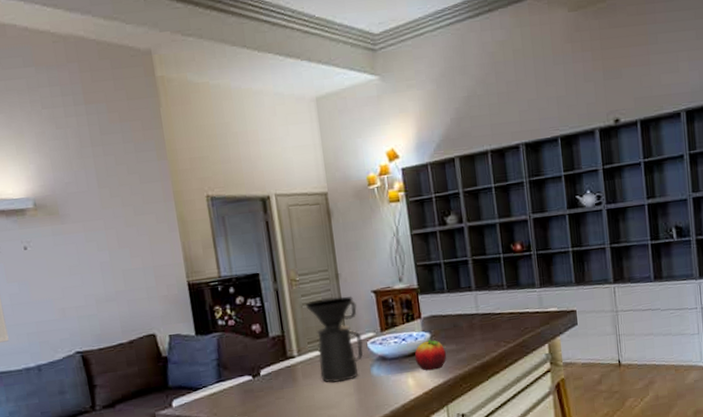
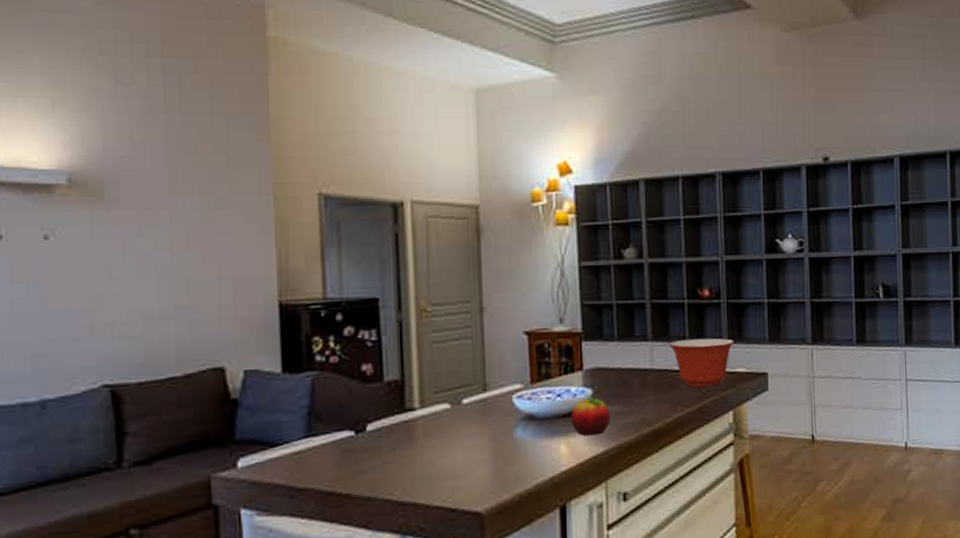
coffee maker: present [305,296,364,383] -> none [436,336,506,446]
mixing bowl: none [490,284,546,326] -> present [669,338,735,388]

